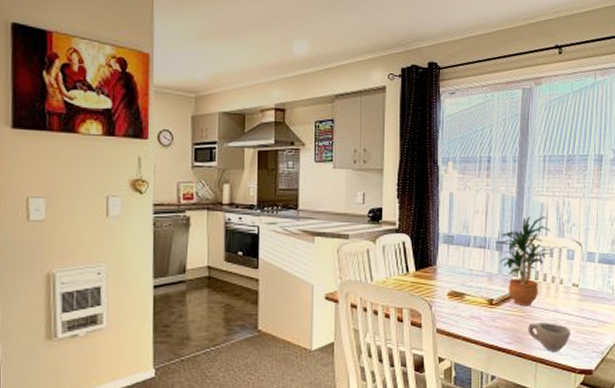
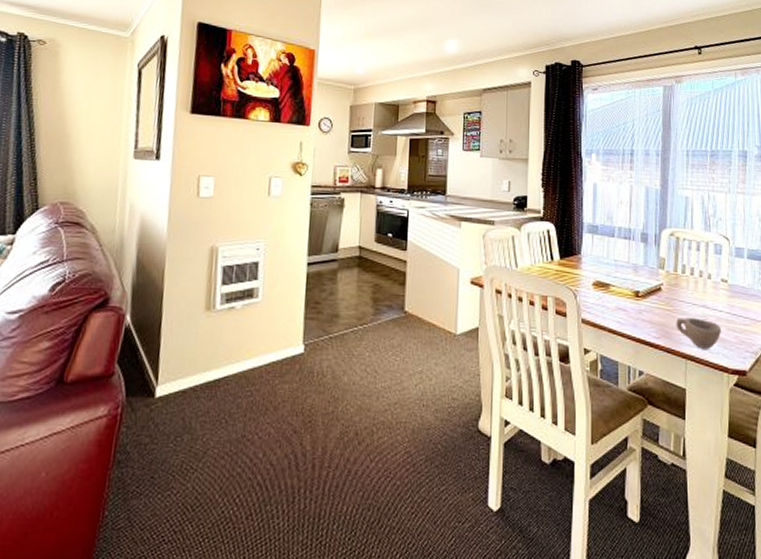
potted plant: present [496,216,552,305] -> none [640,209,698,299]

